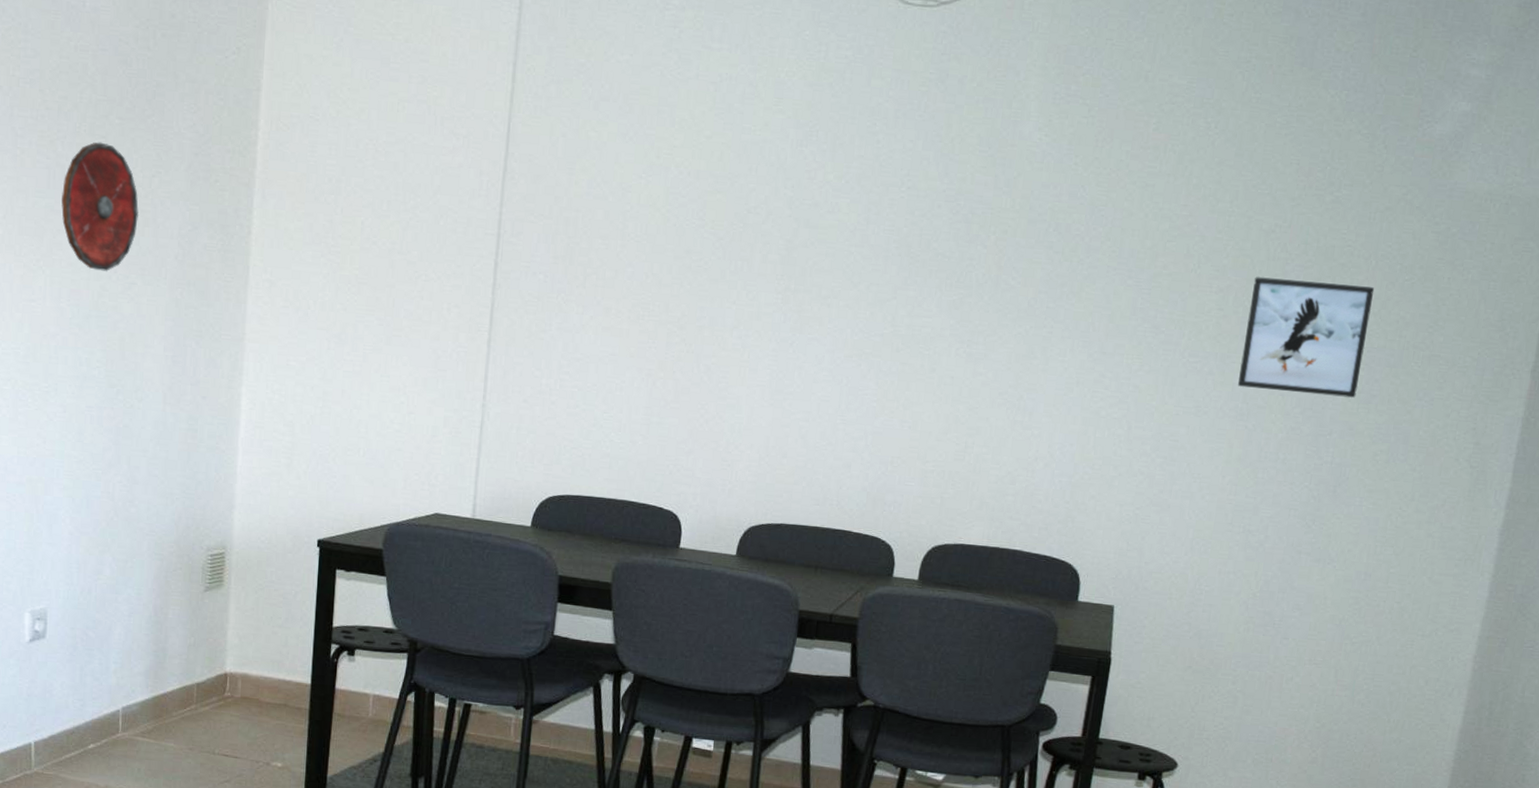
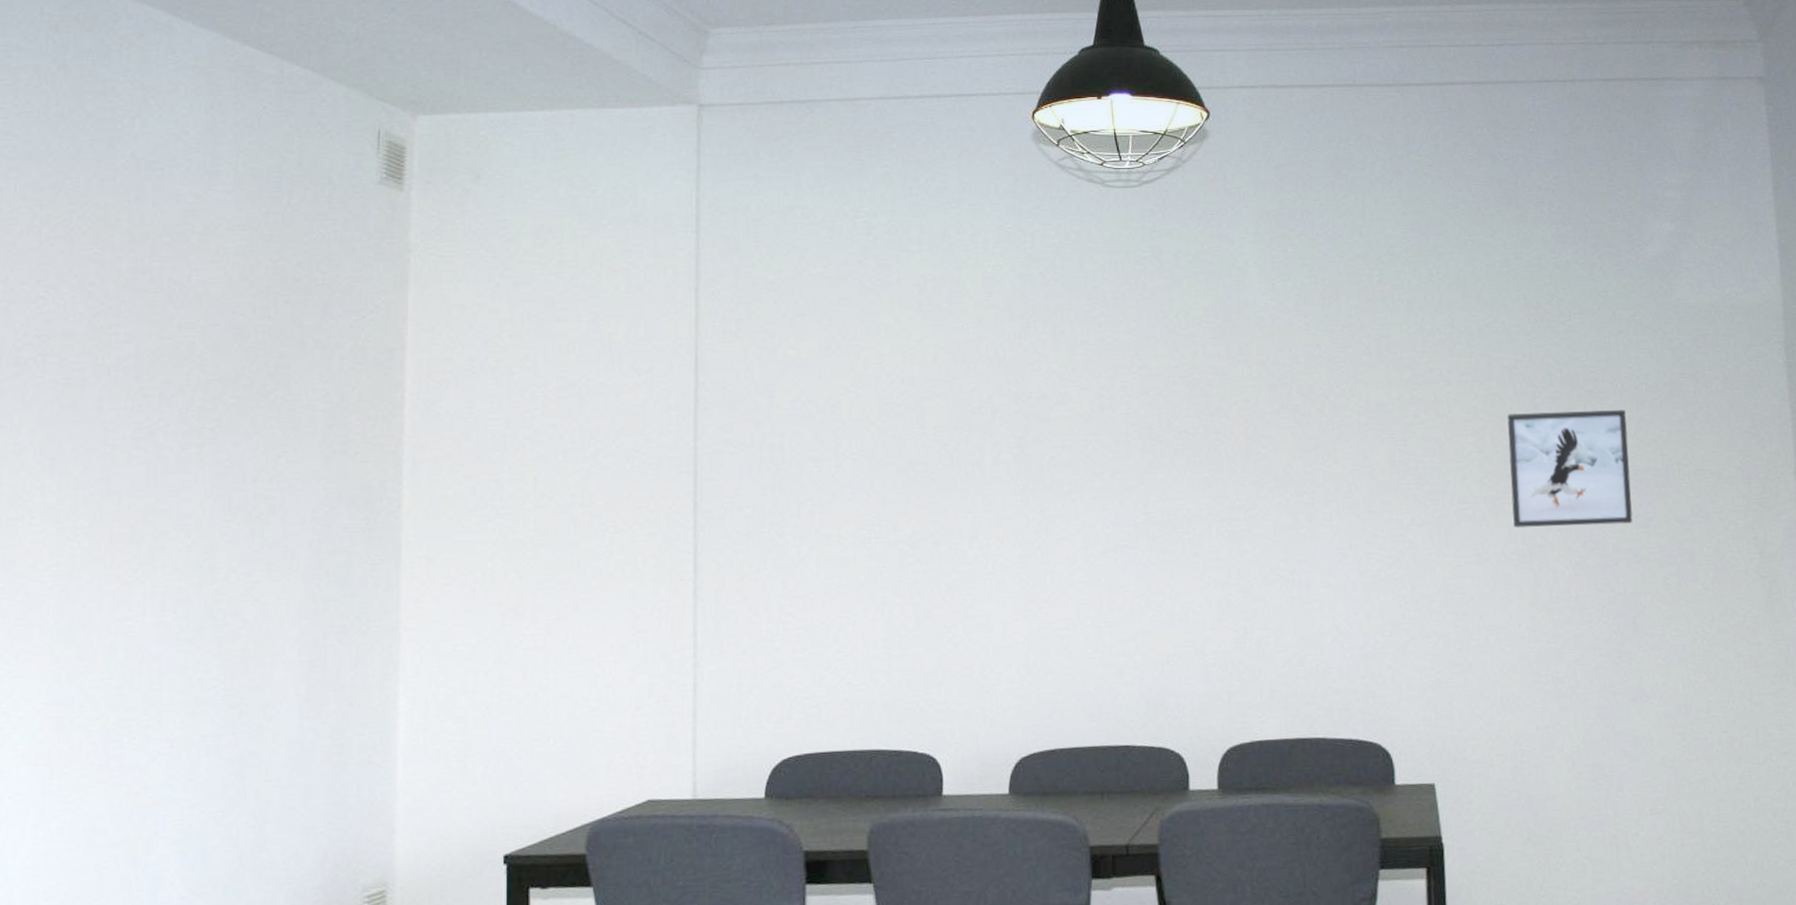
round shield: present [61,142,139,271] -> none [164,426,262,573]

